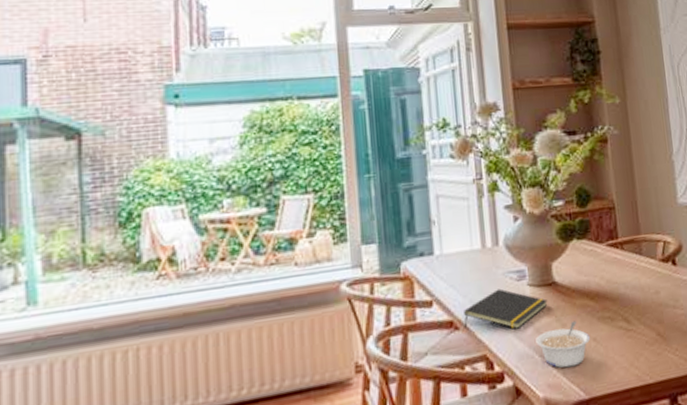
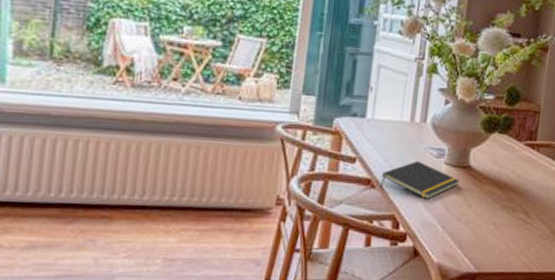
legume: present [536,320,591,368] -> none [441,203,491,243]

